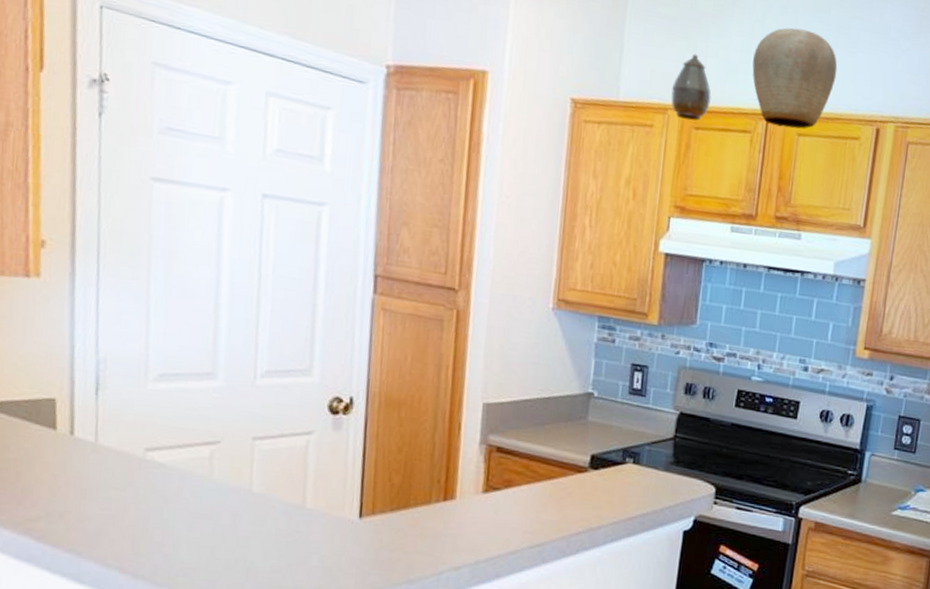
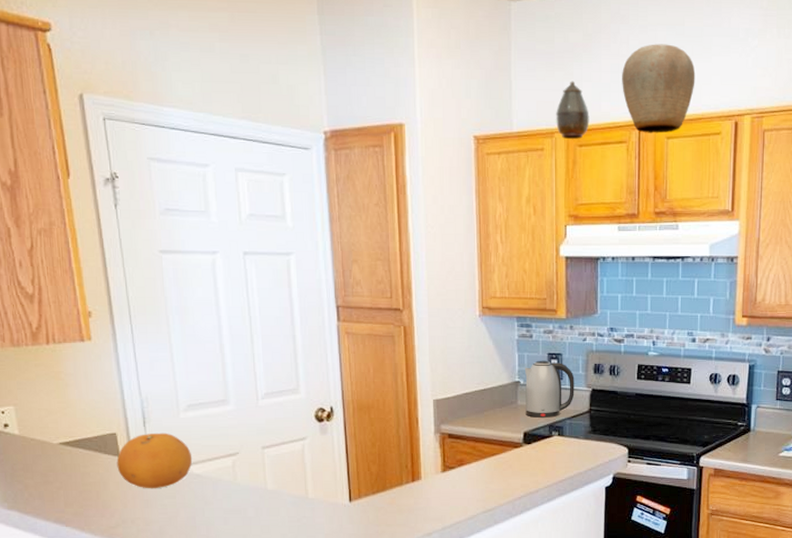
fruit: none [50,404,157,476] -> present [116,432,193,489]
kettle: none [596,370,661,441] -> present [524,360,575,418]

